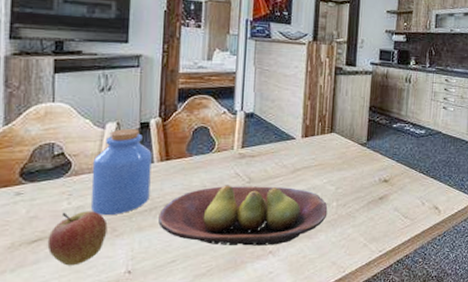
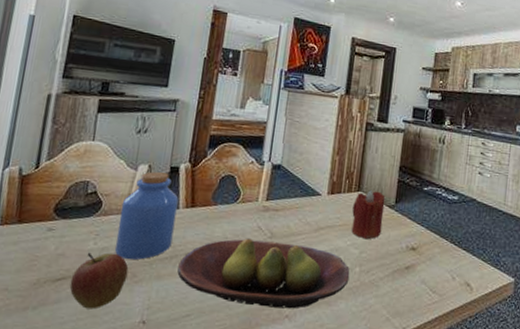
candle: none [326,130,357,176] -> present [351,189,386,240]

